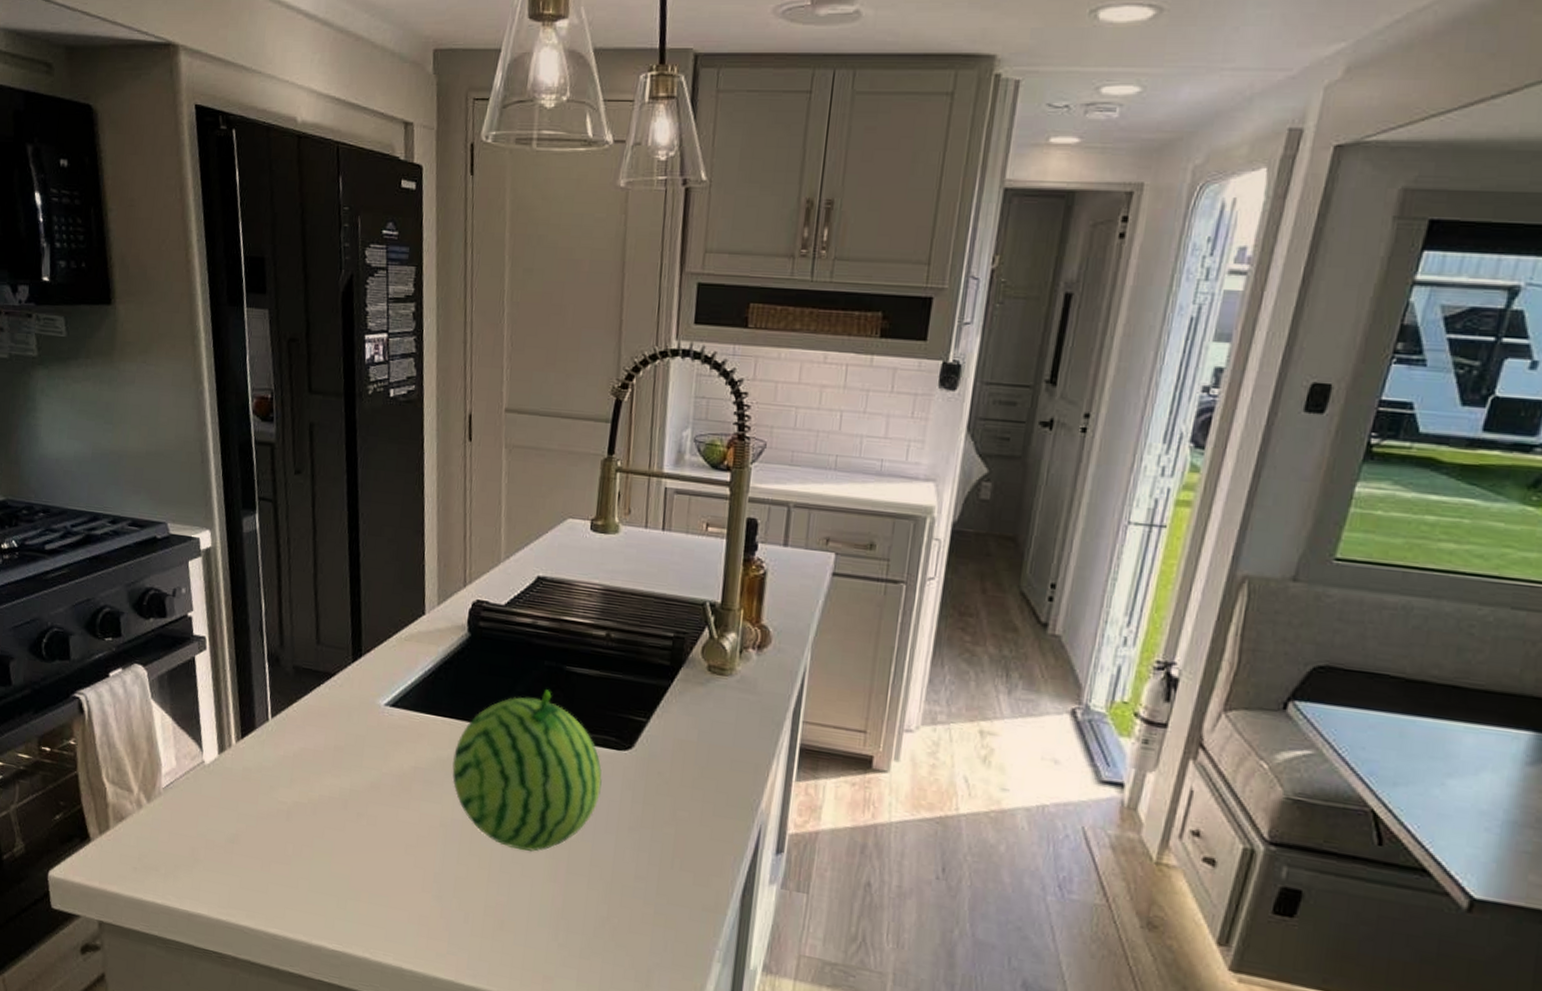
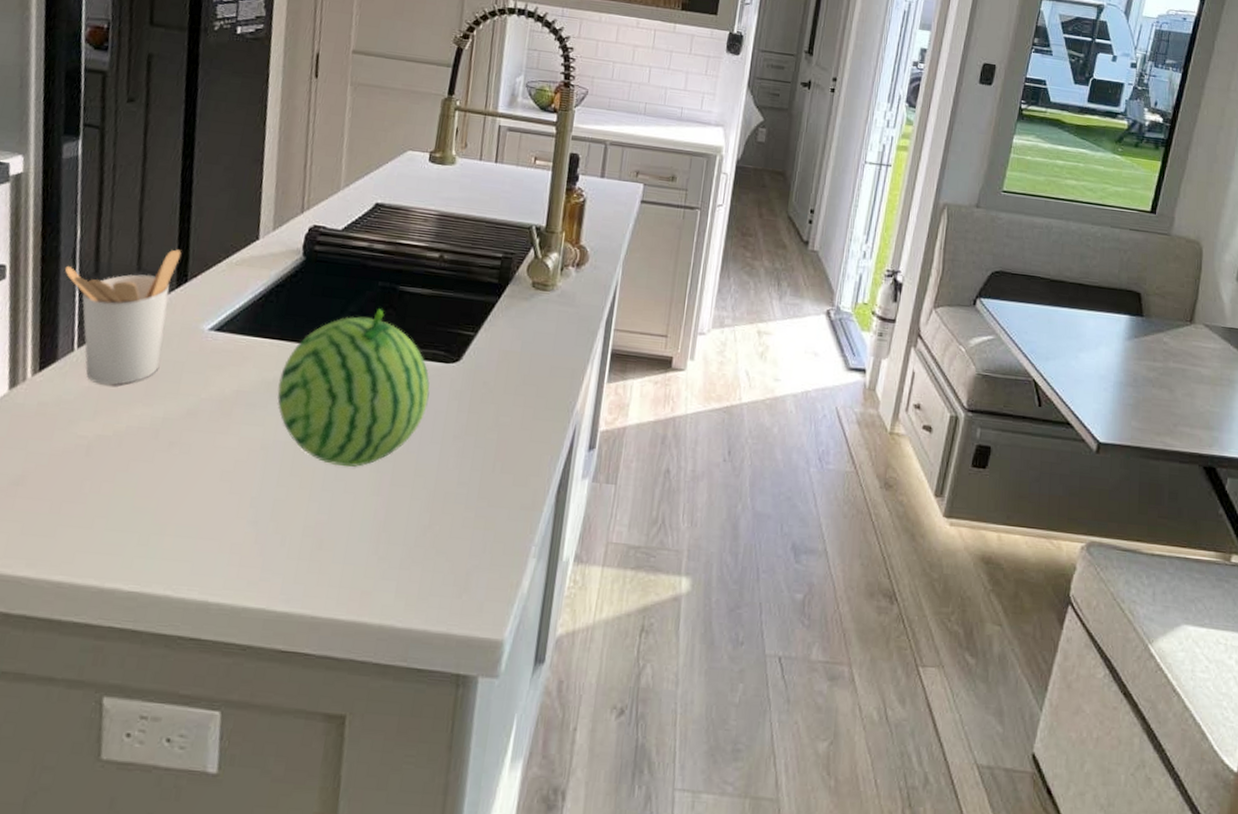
utensil holder: none [254,623,355,755] -> present [64,249,182,386]

